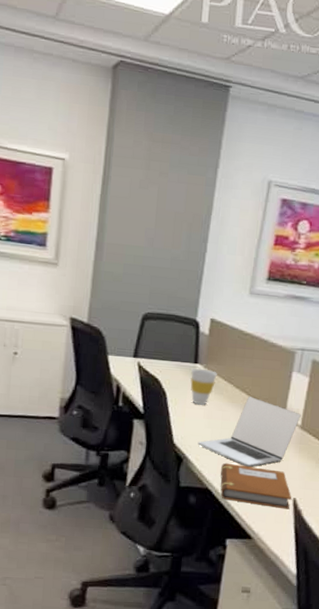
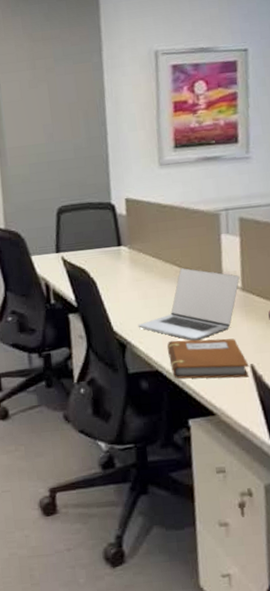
cup: present [190,368,217,405] -> none [116,249,144,287]

